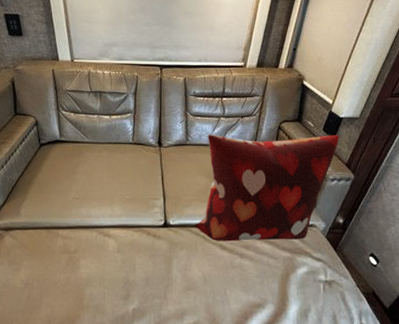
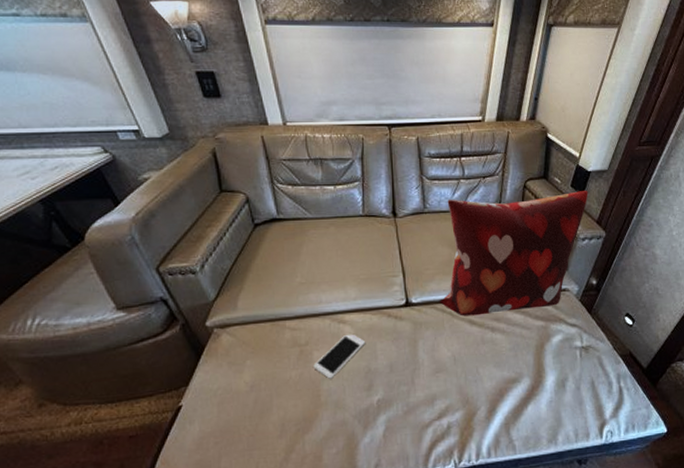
cell phone: none [79,247,127,285] -> present [313,334,366,379]

